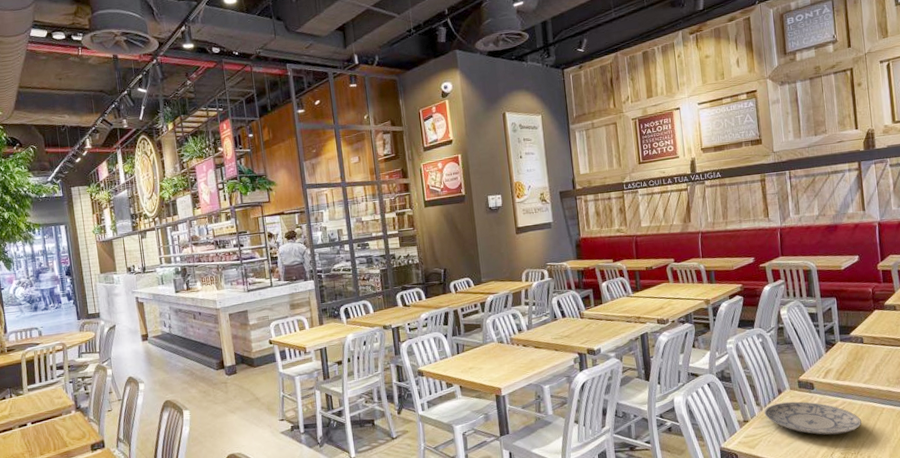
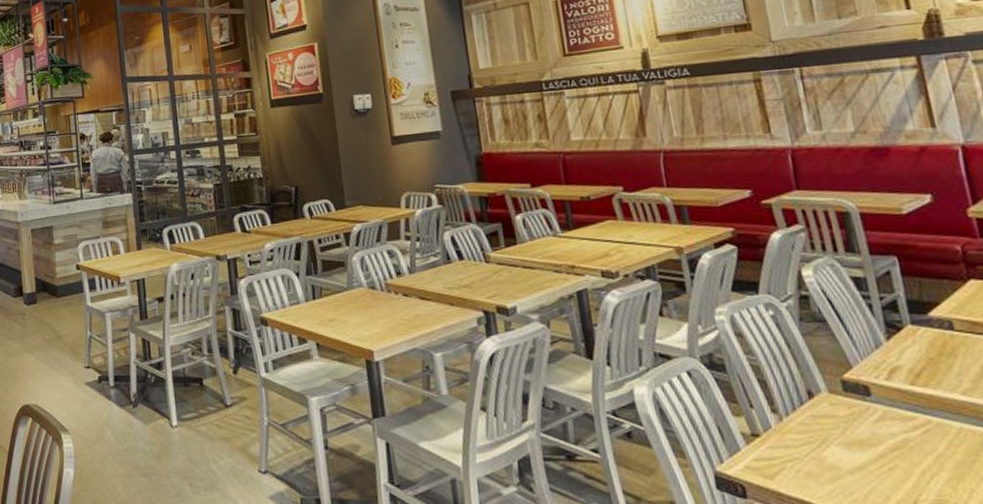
plate: present [764,401,862,435] -> none [785,411,966,473]

